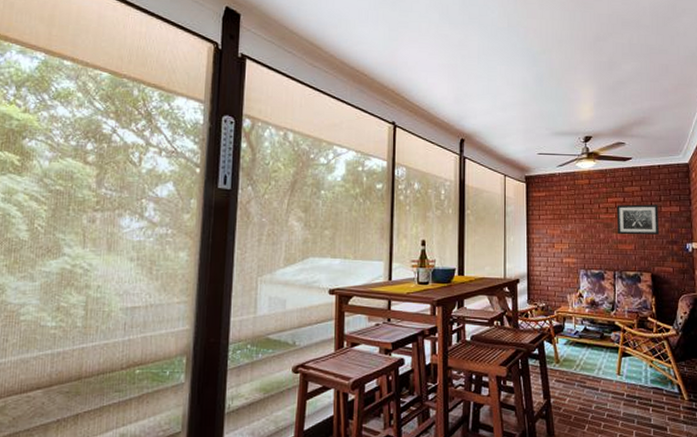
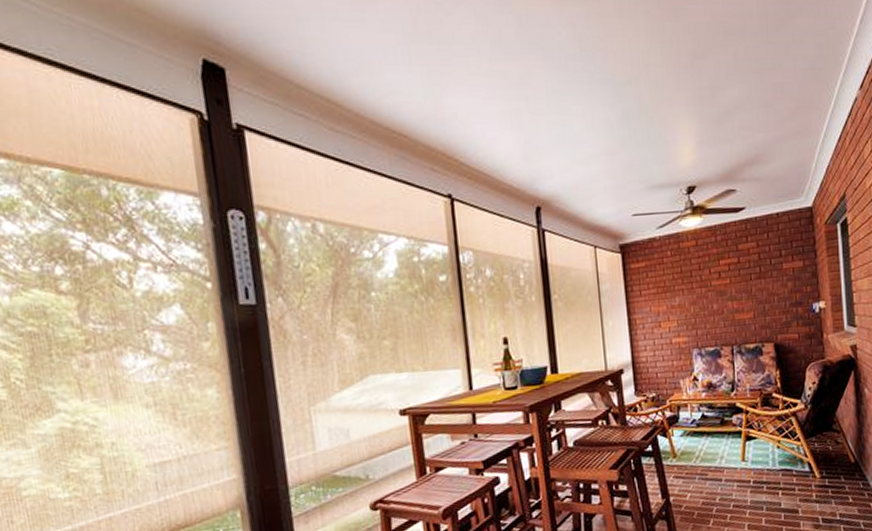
wall art: present [616,204,659,235] -> none [730,261,781,303]

